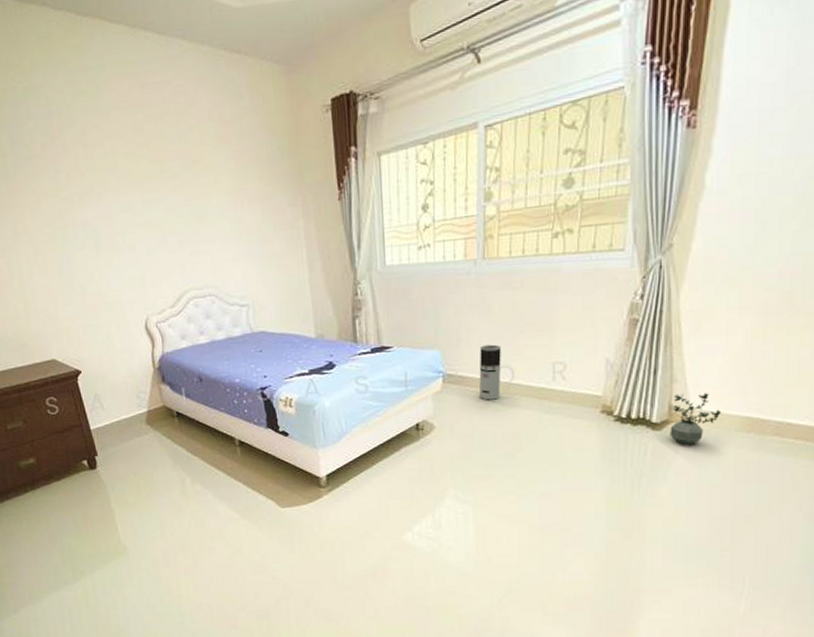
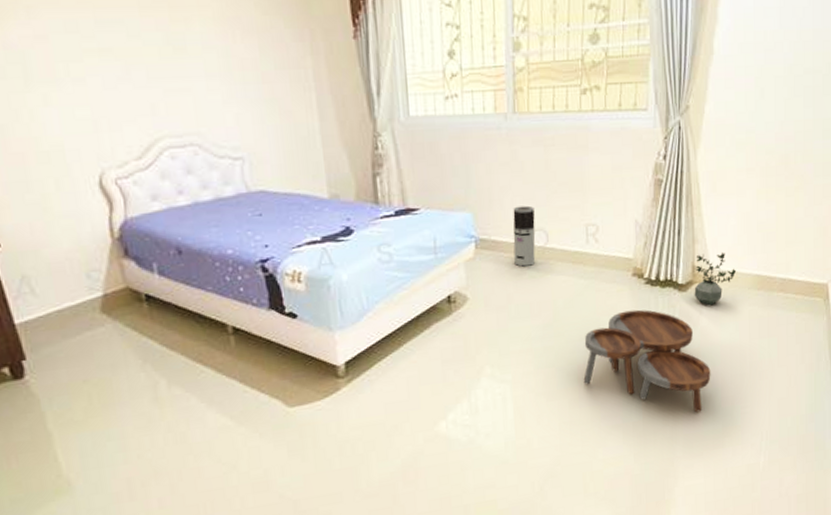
nesting tables: none [545,445,686,550] -> present [583,309,711,413]

